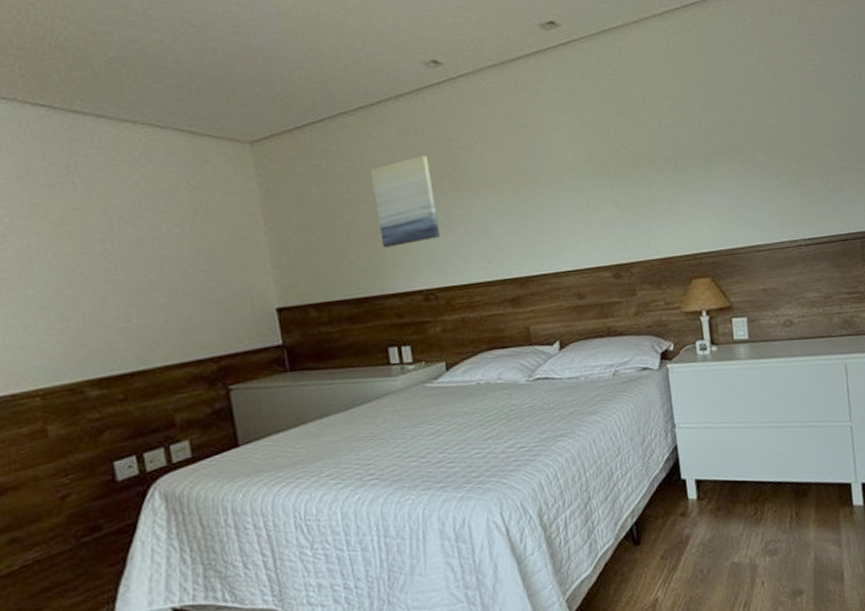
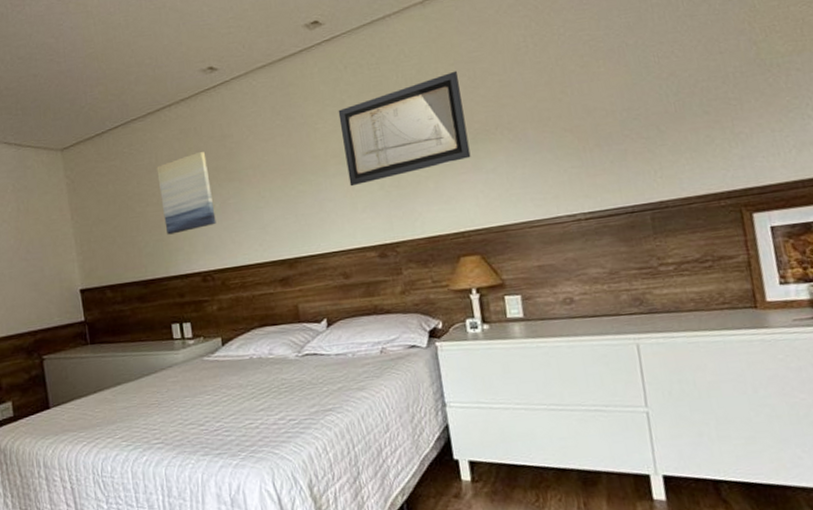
wall art: none [574,89,705,203] -> present [338,71,471,187]

